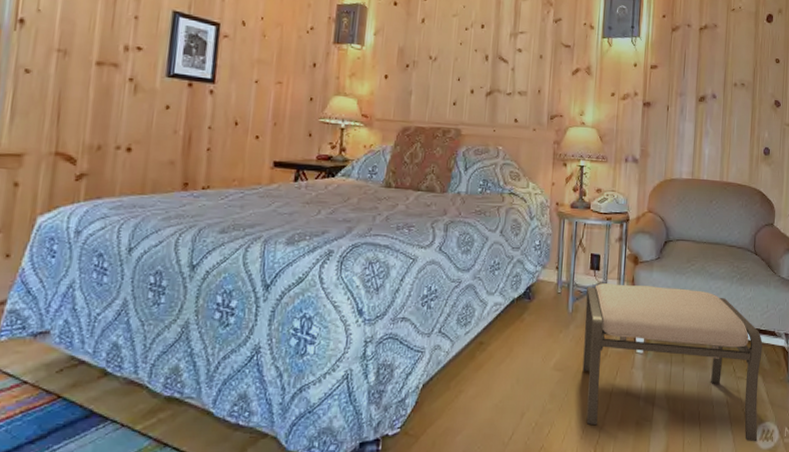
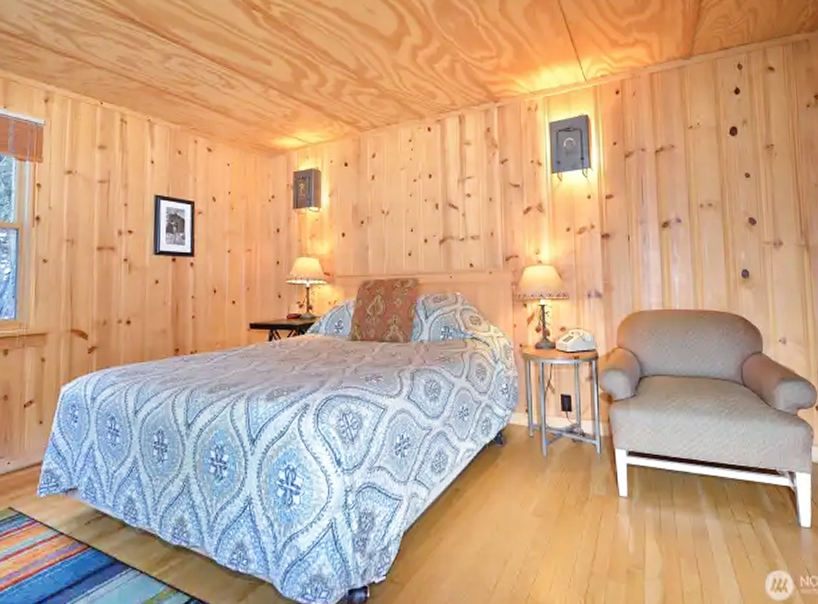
ottoman: present [582,283,763,442] -> none [560,424,769,593]

